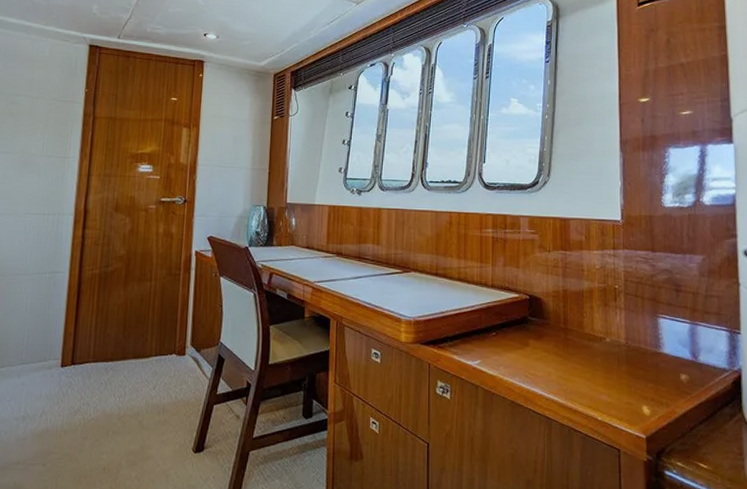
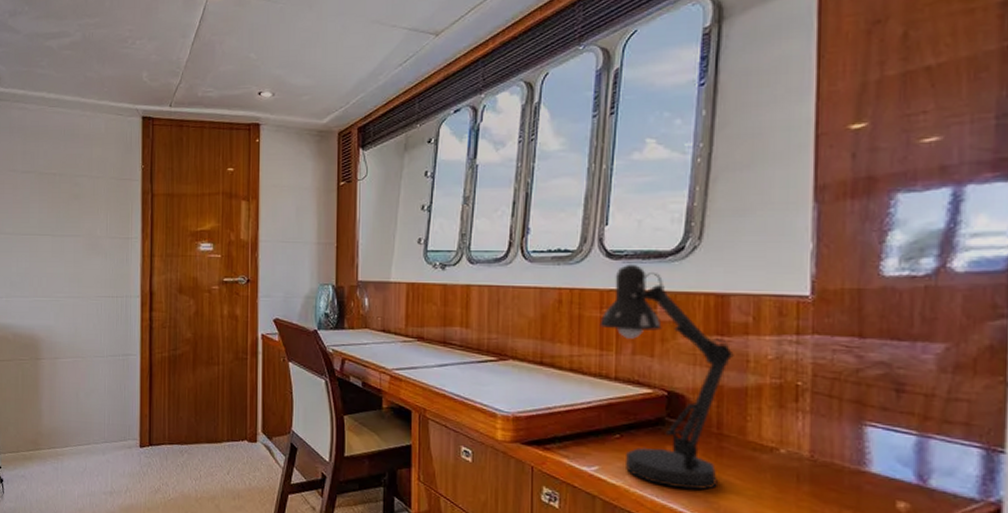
desk lamp: none [480,193,574,376] -> present [599,263,734,491]

